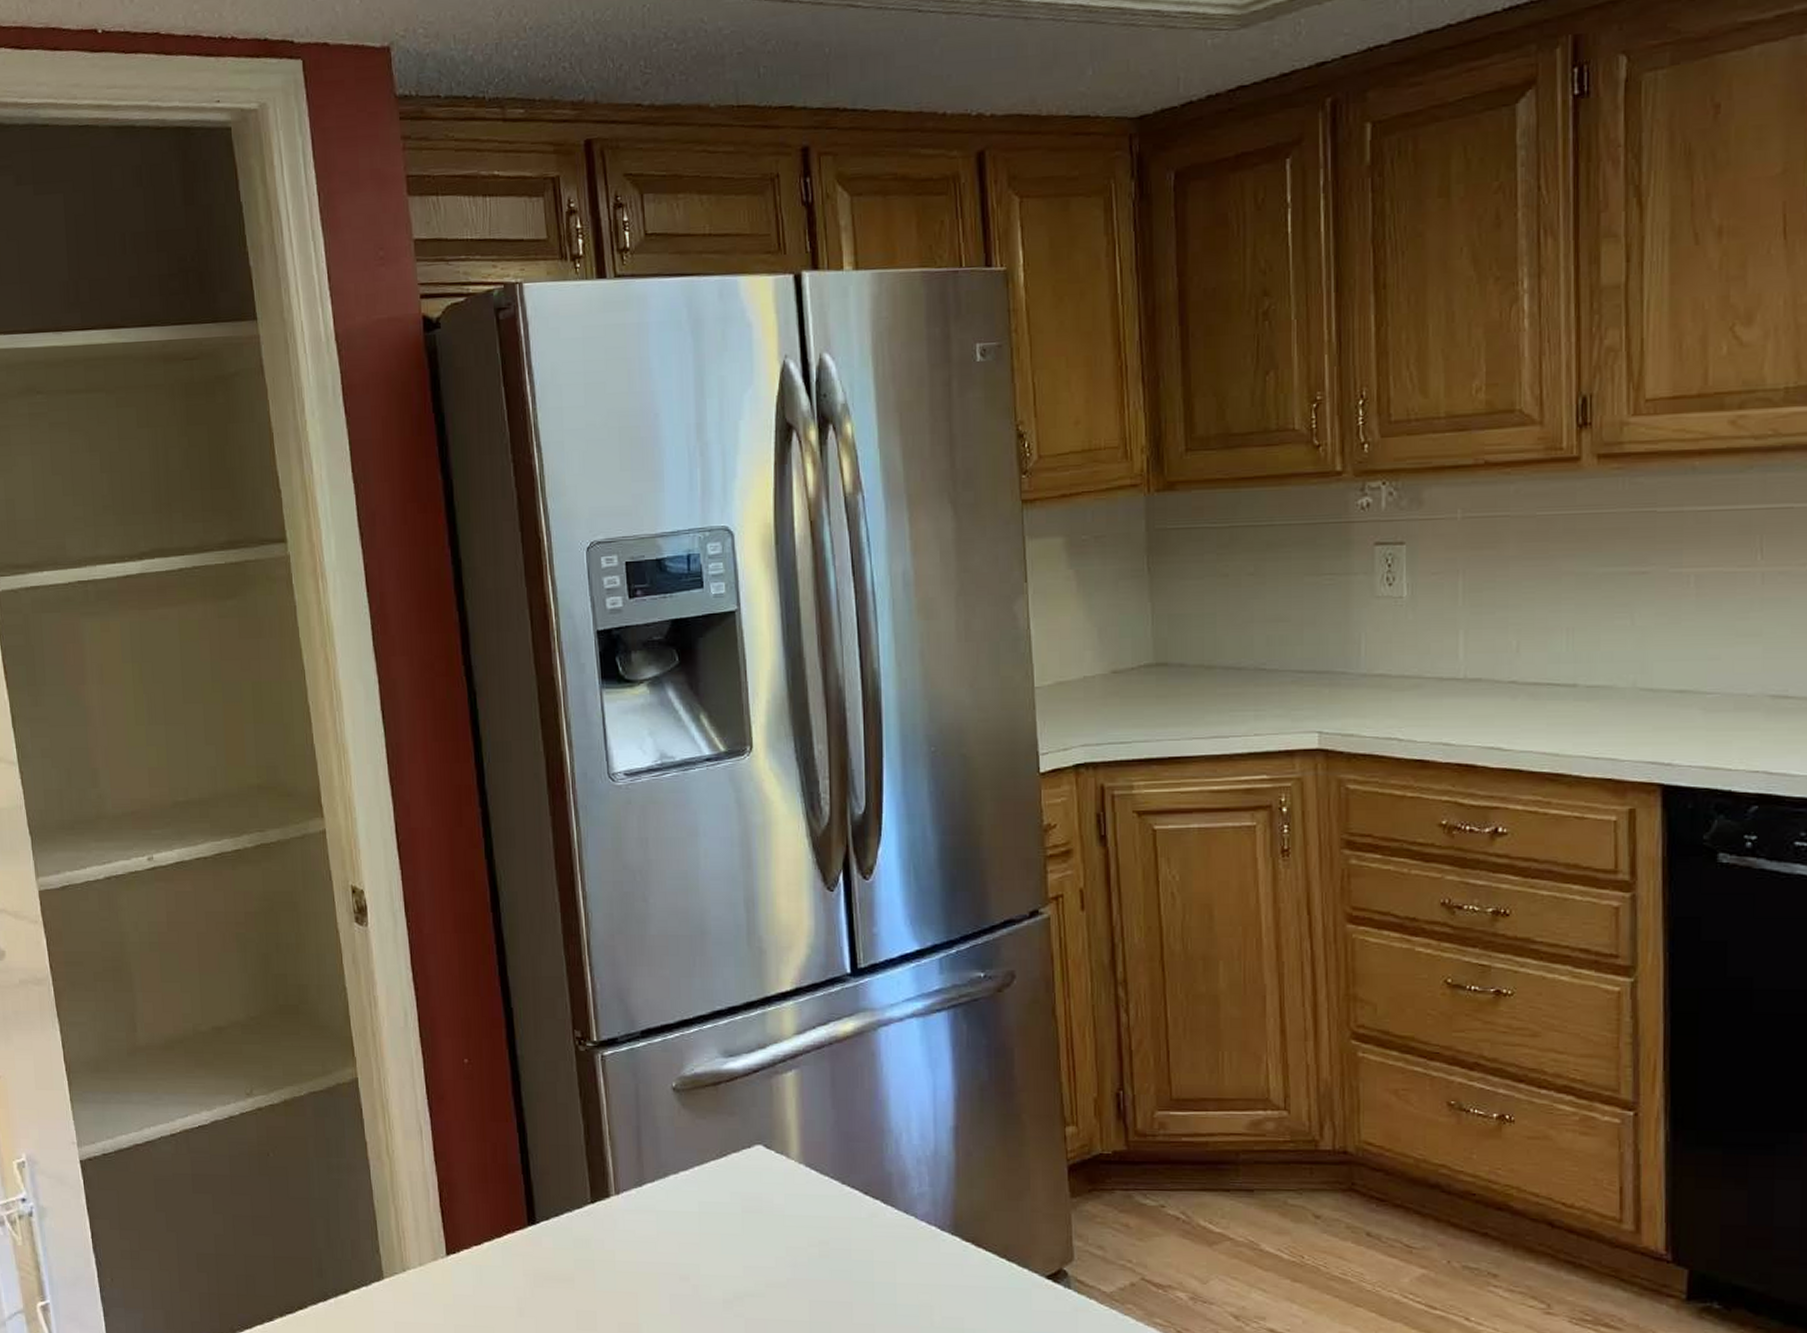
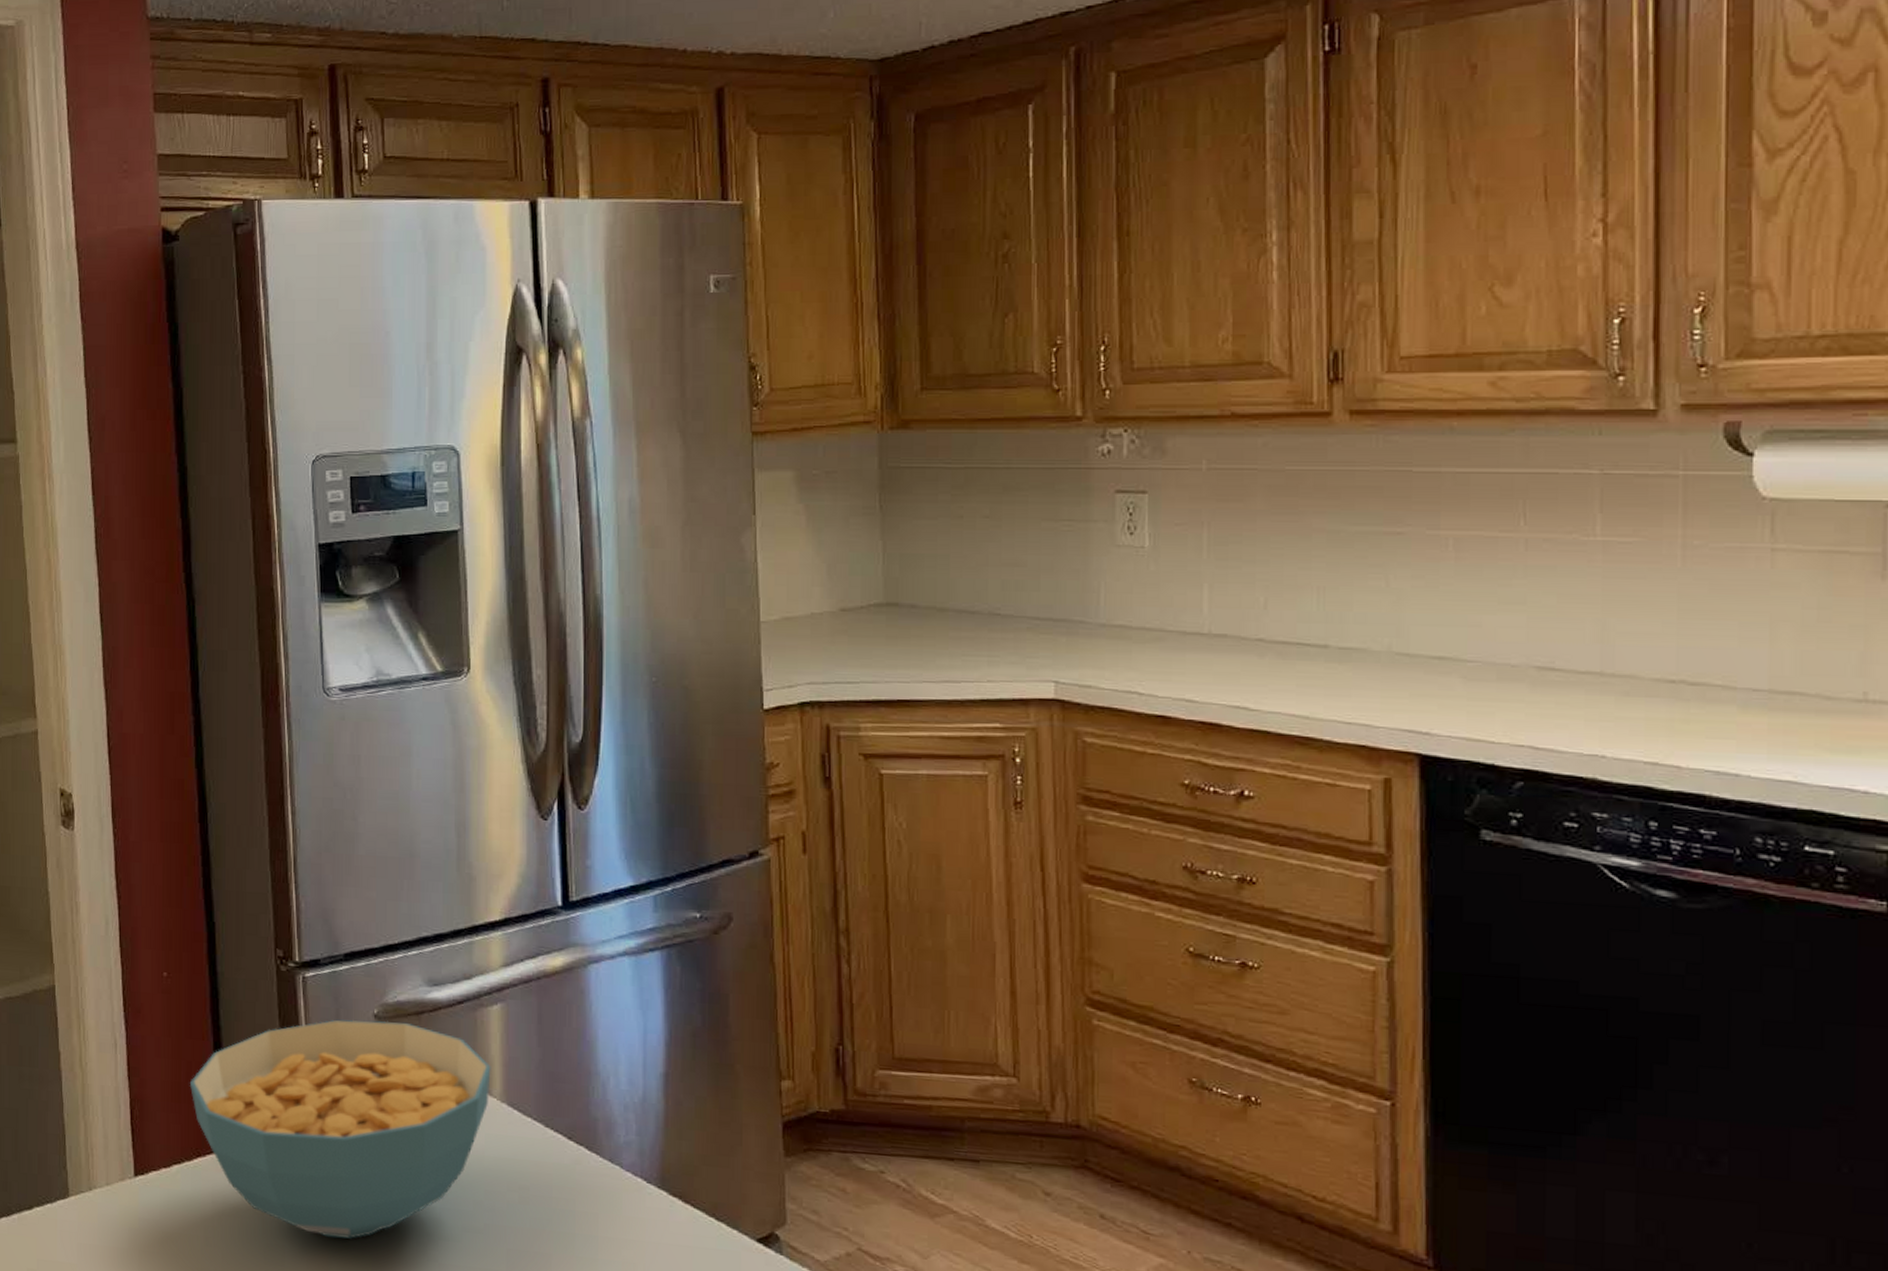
cereal bowl: none [495,1093,788,1301] -> present [189,1019,491,1239]

